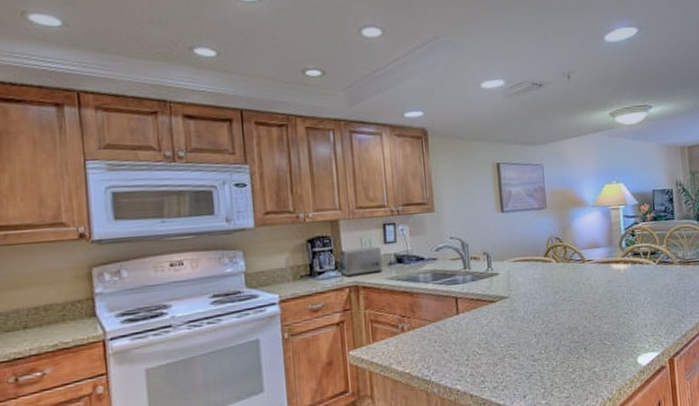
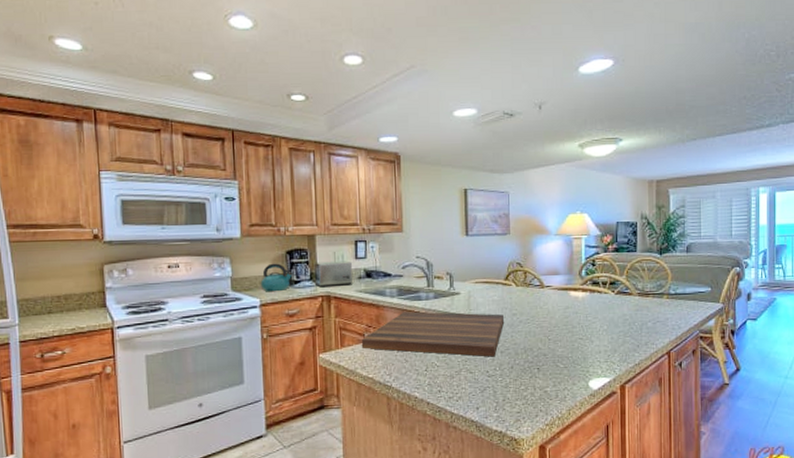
kettle: none [278,253,315,286] -> present [260,263,293,292]
cutting board: none [395,293,547,342] -> present [361,311,505,357]

